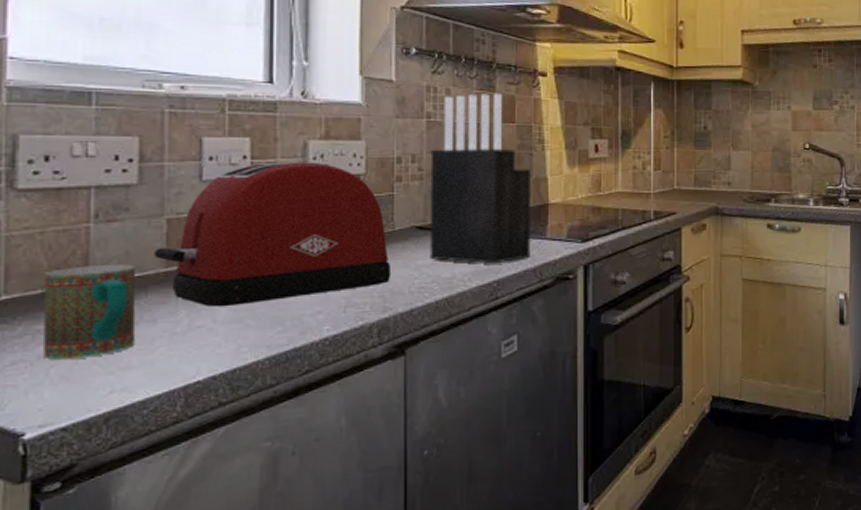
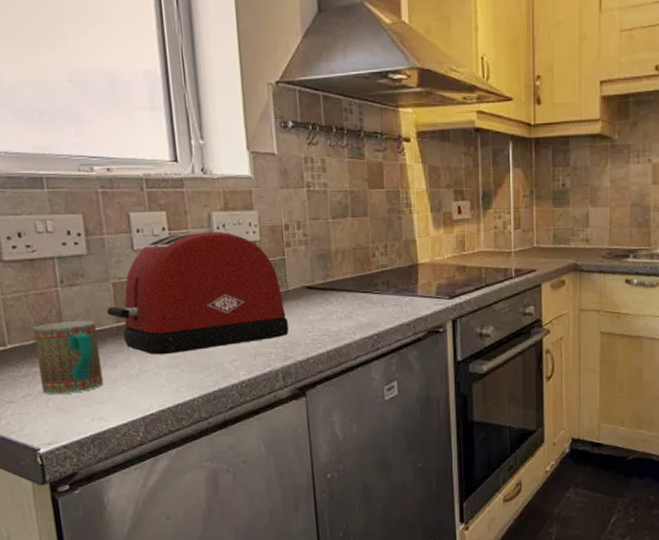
knife block: present [430,92,530,264] -> none [312,160,404,319]

